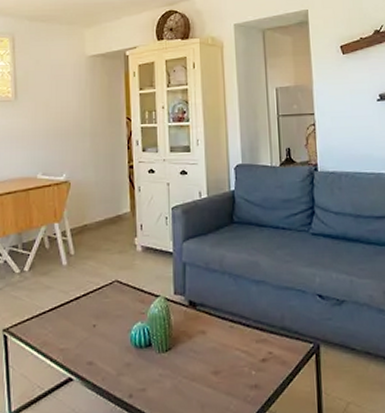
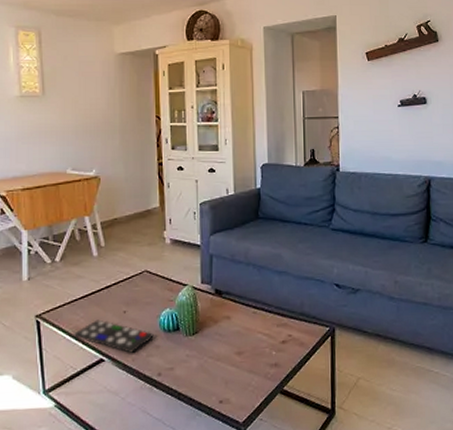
remote control: none [42,334,125,371] -> present [74,319,154,353]

